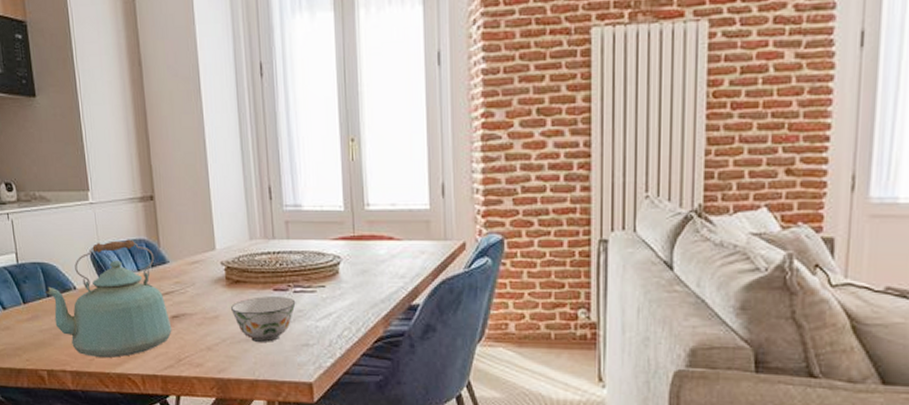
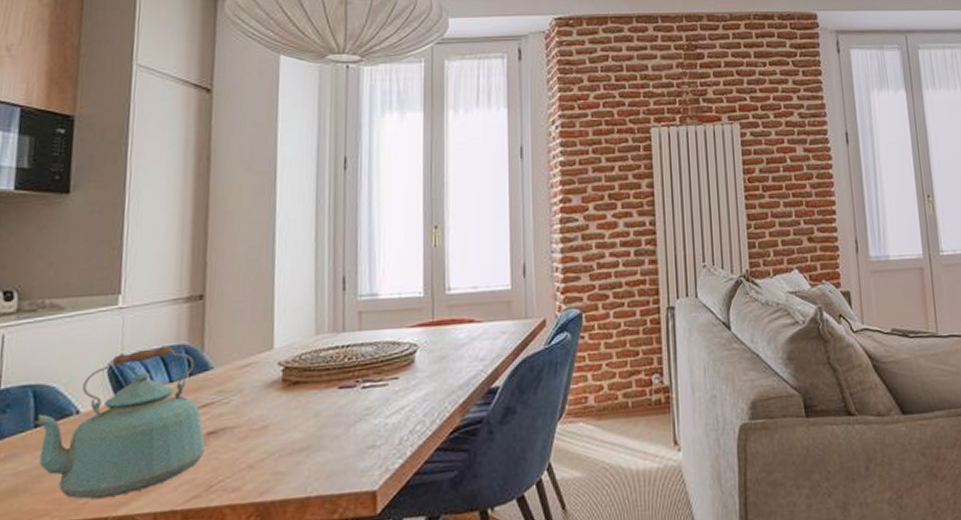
soup bowl: present [231,296,296,342] -> none [285,394,364,451]

